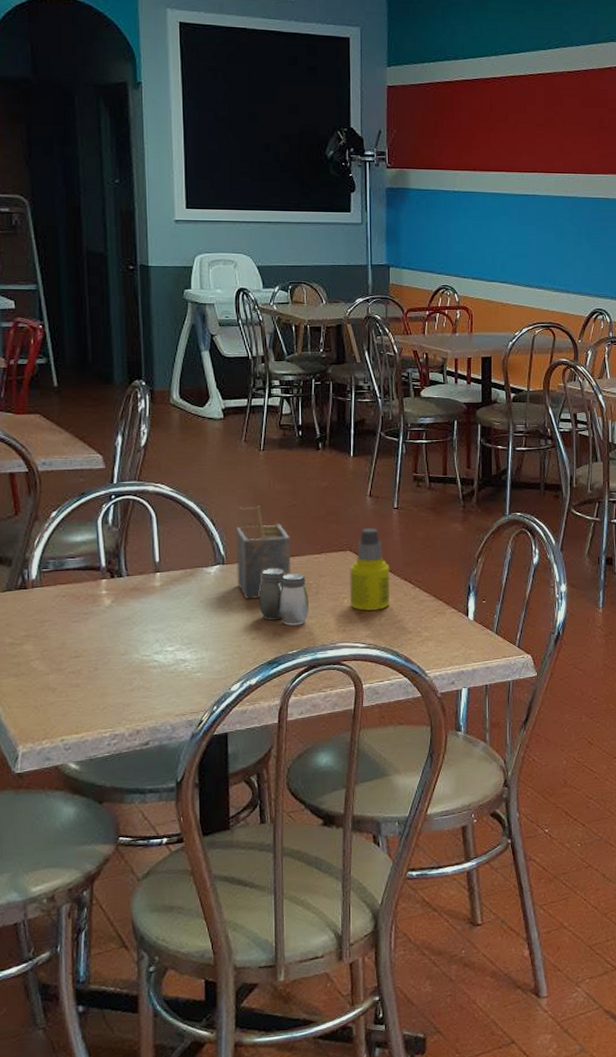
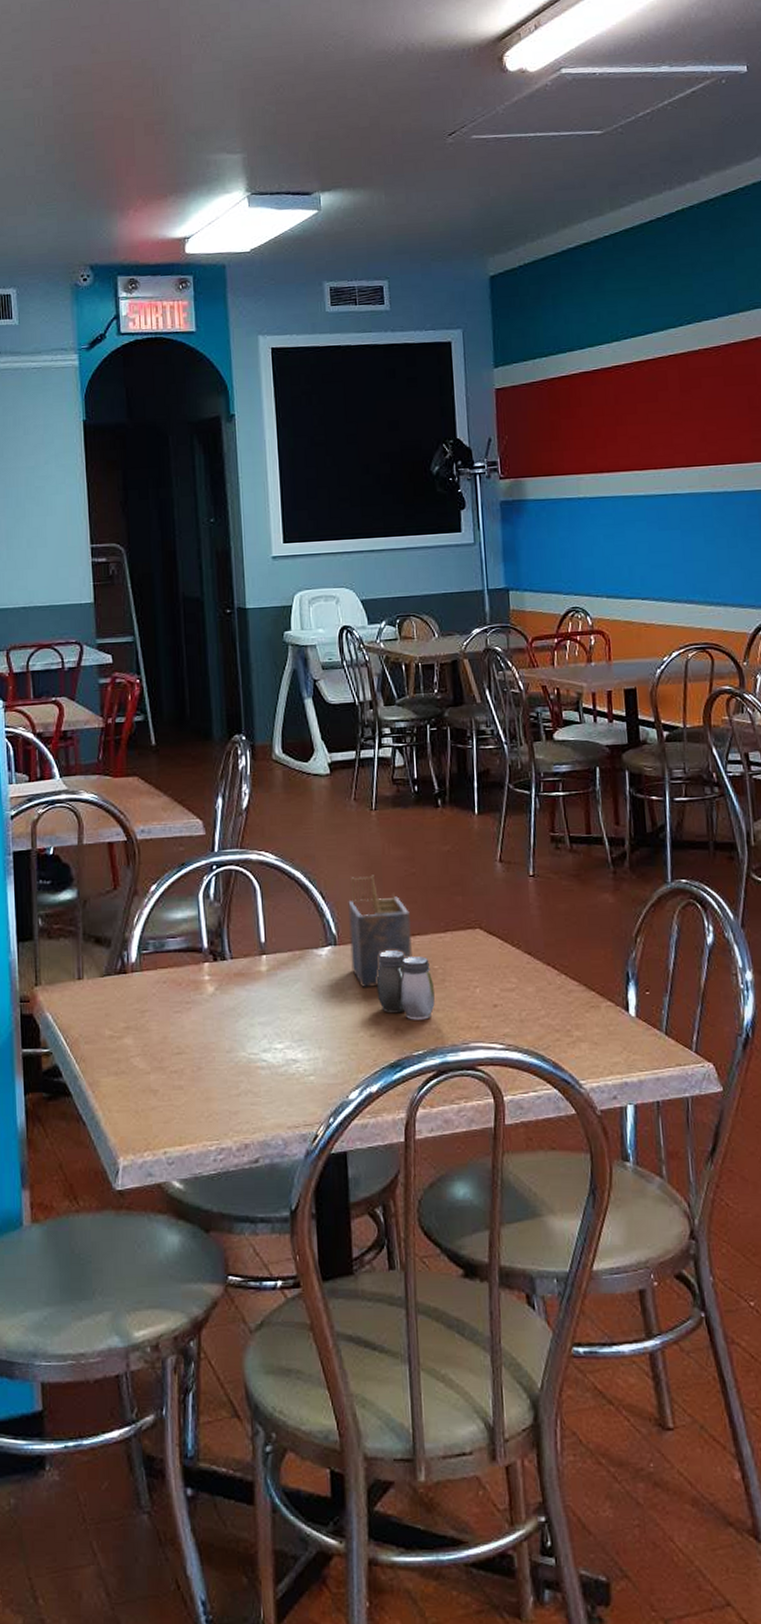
bottle: present [349,528,390,611] -> none [480,901,530,1003]

